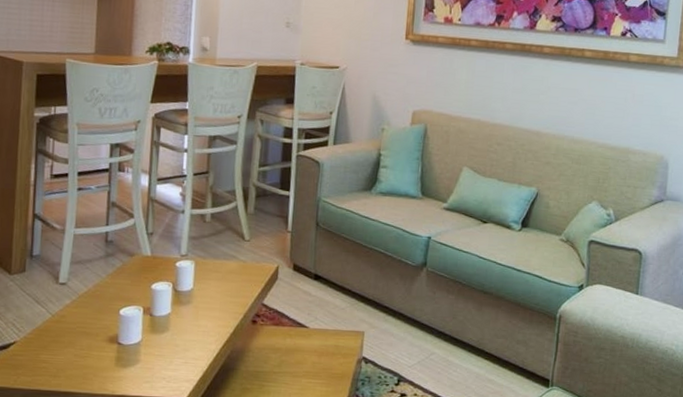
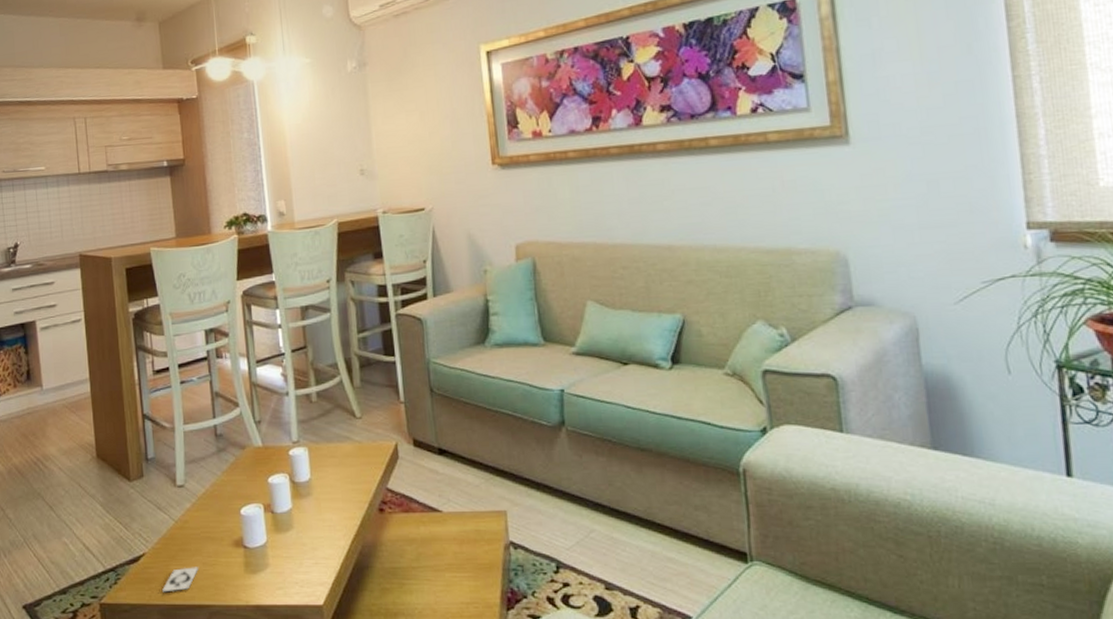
playing card: none [29,357,69,379] -> present [162,567,198,593]

